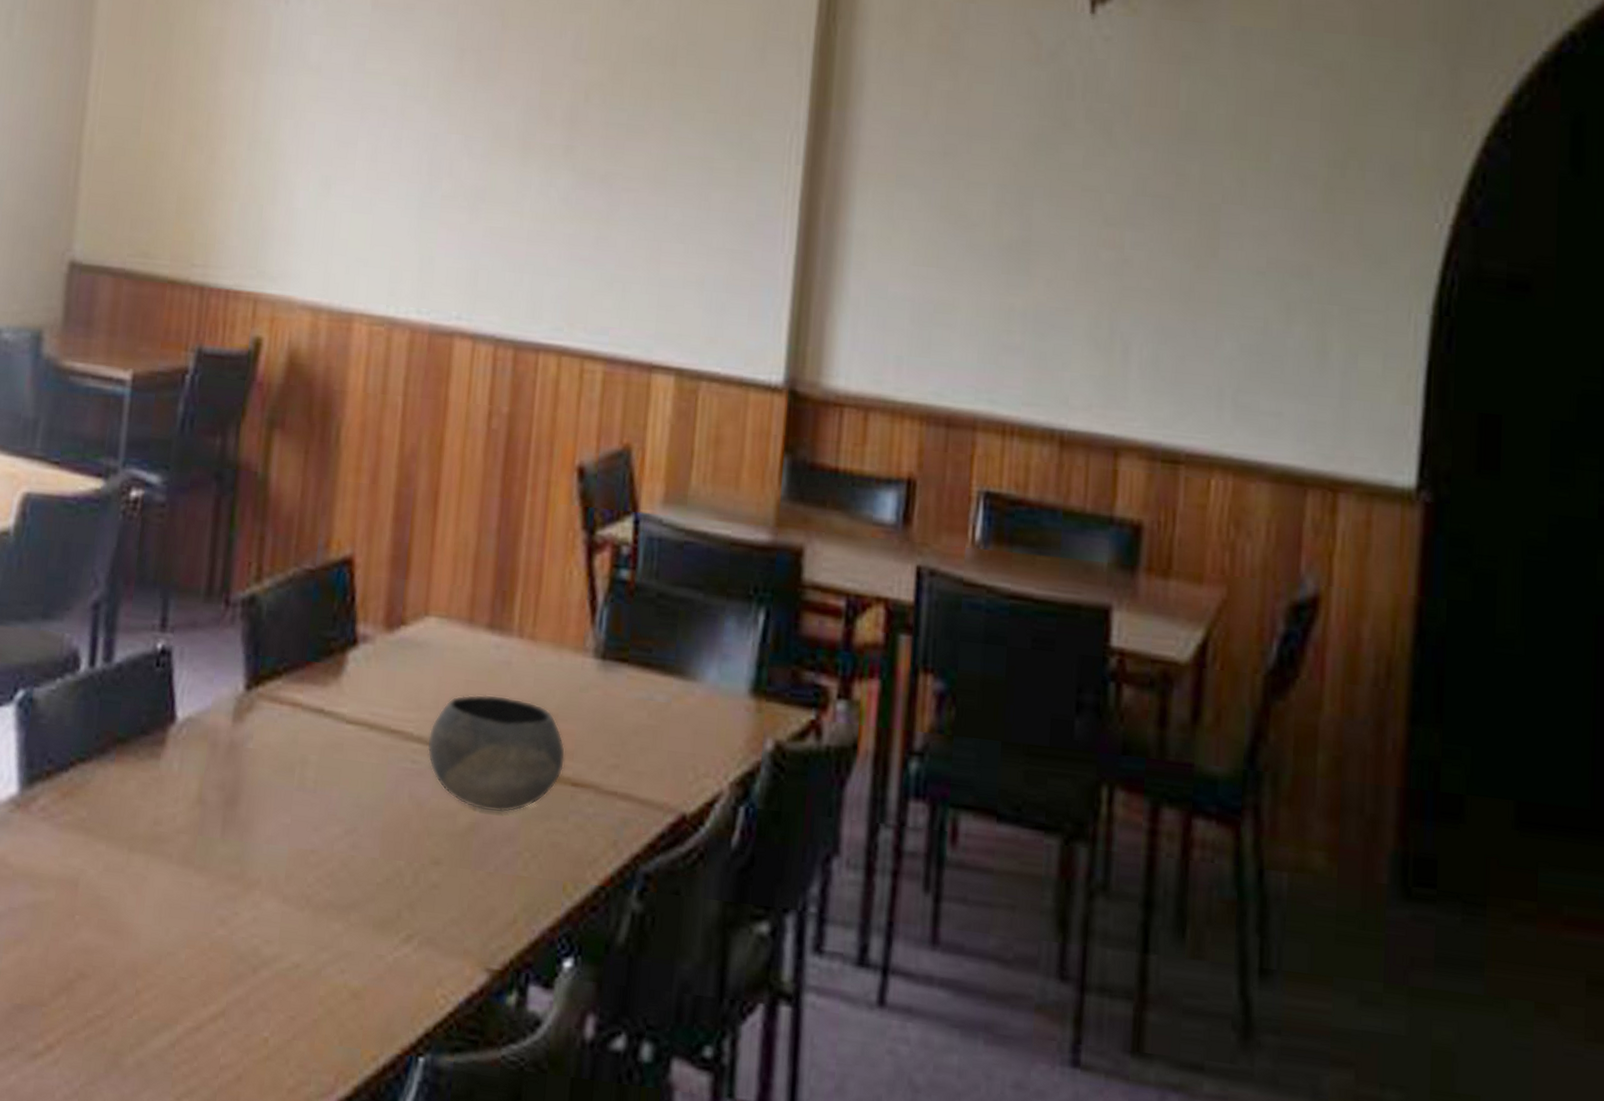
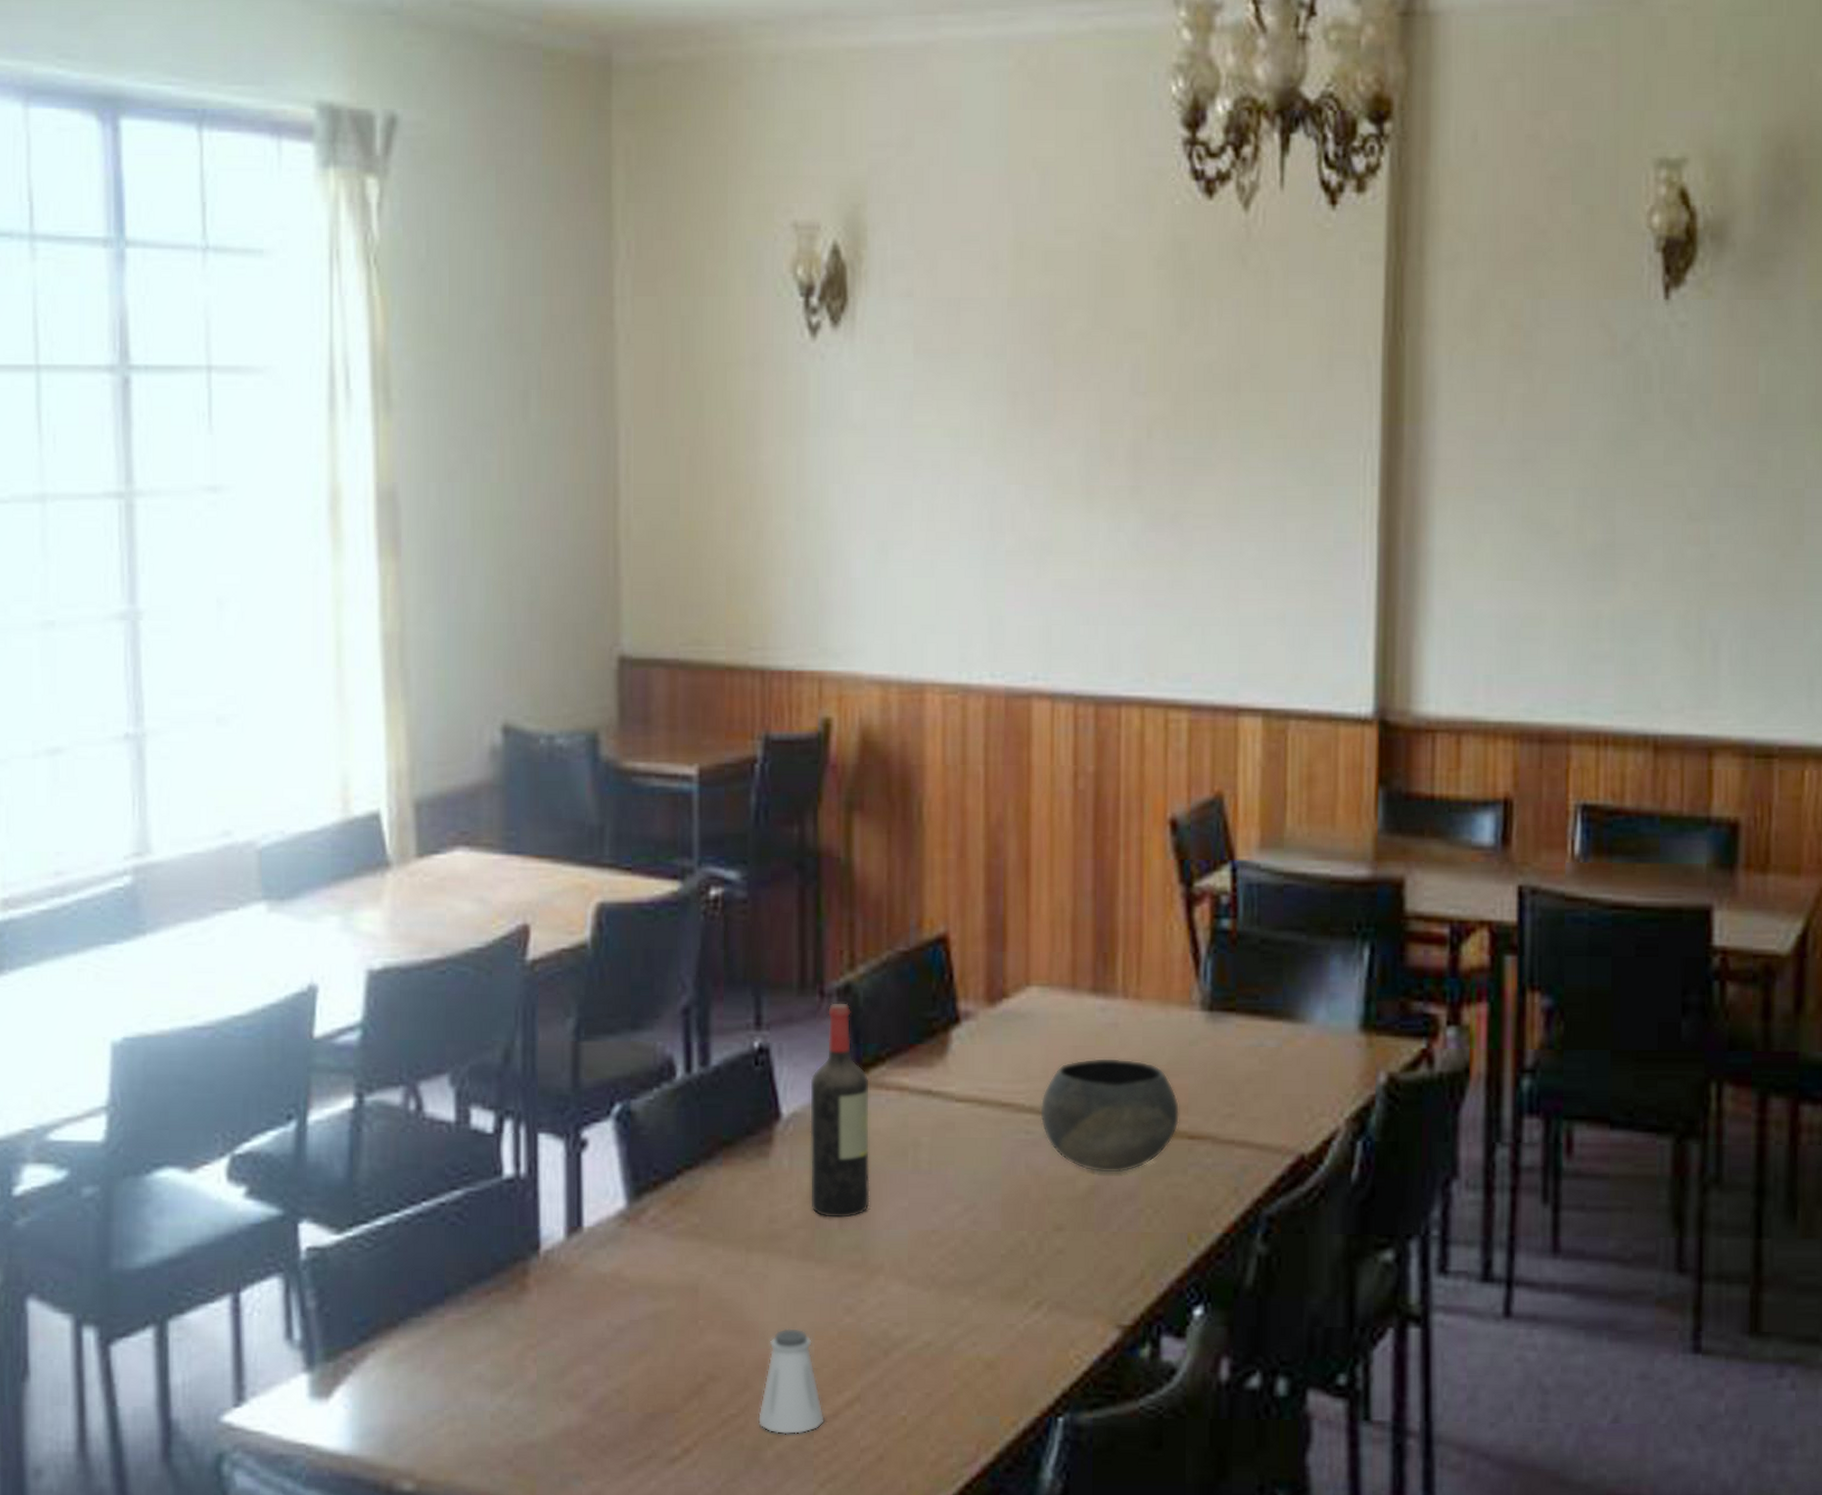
saltshaker: none [122,933,189,1044] -> present [757,1328,826,1435]
wine bottle: none [195,612,265,829] -> present [810,1003,870,1218]

